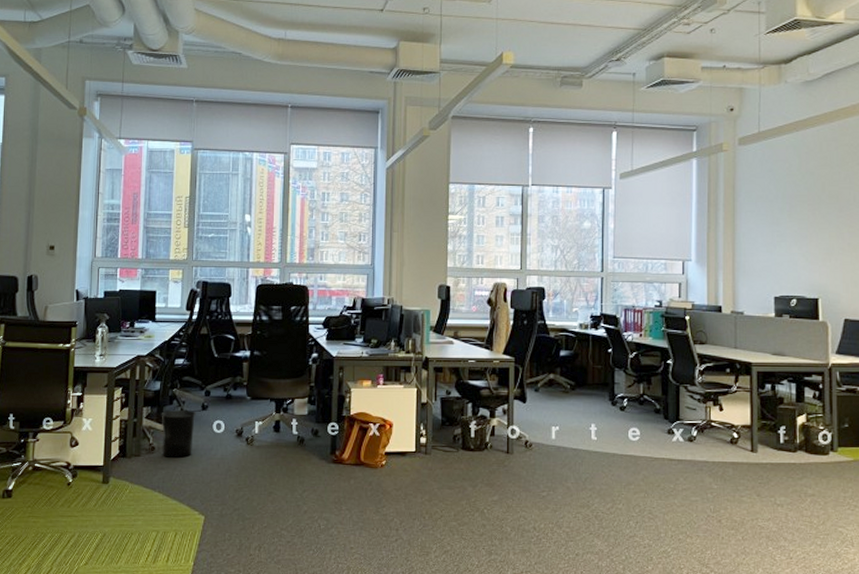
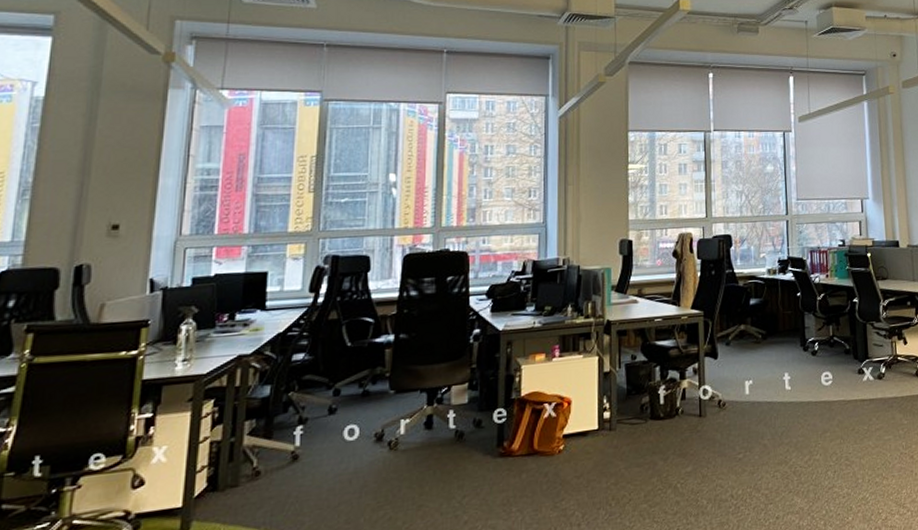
waste bin: present [161,410,196,458] -> none [270,417,321,482]

